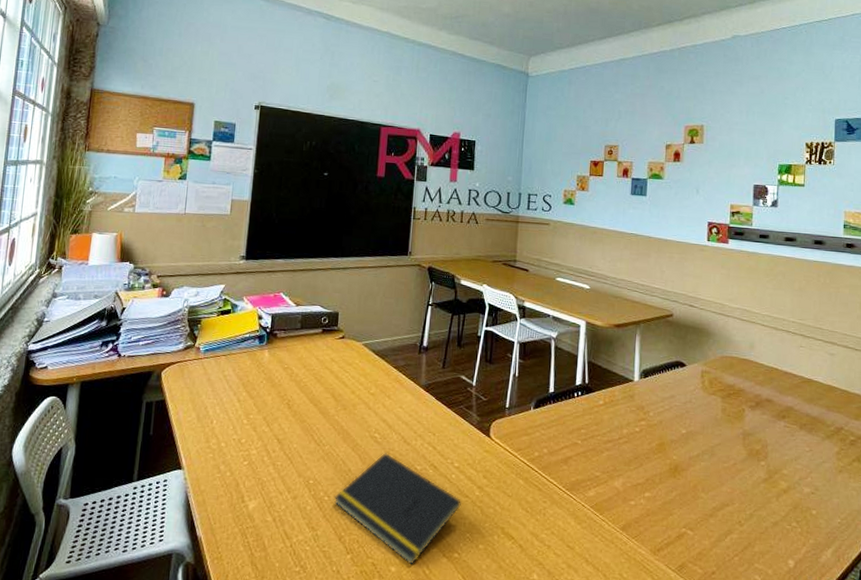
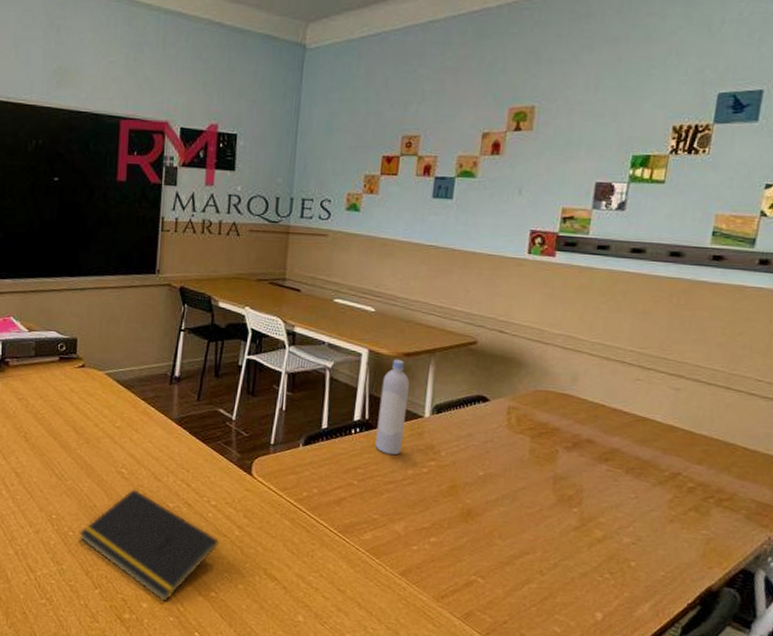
bottle: none [594,330,621,416] -> present [375,359,410,456]

